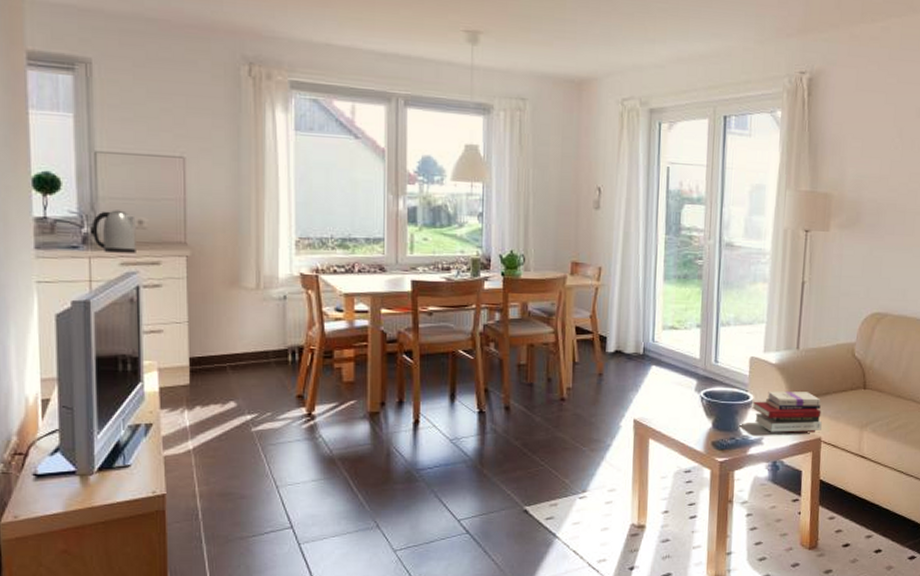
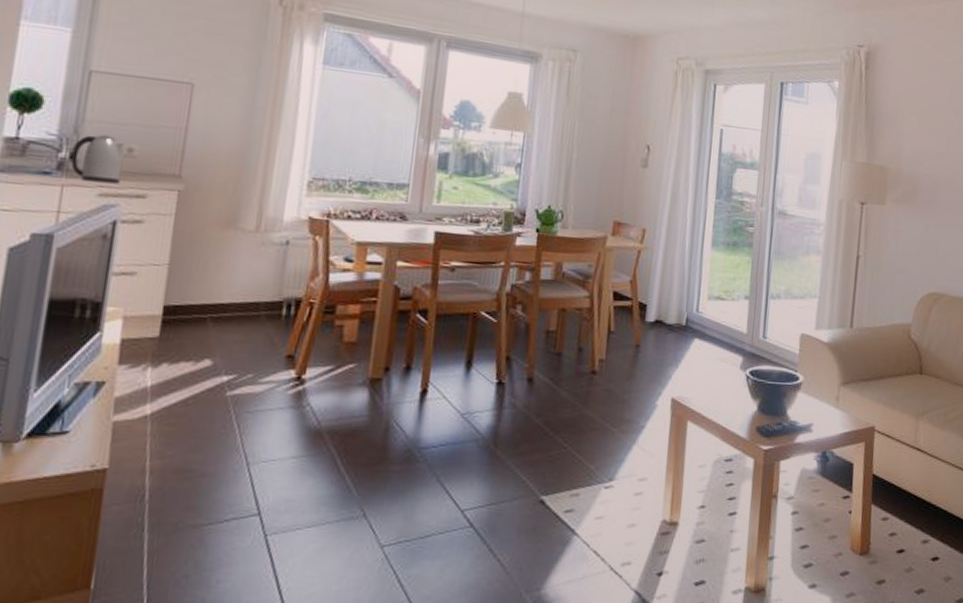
books: present [752,391,822,433] -> none [801,372,876,421]

